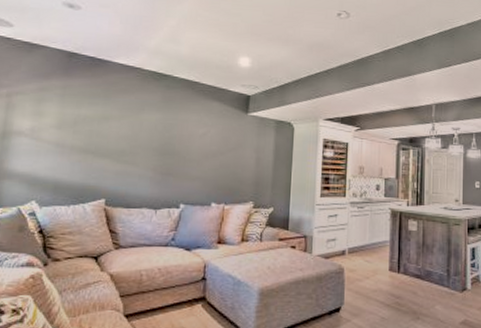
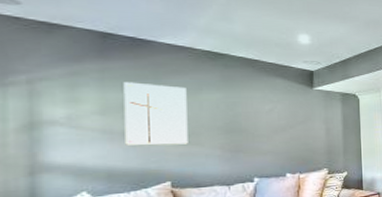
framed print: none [73,99,131,163] -> present [123,82,188,146]

